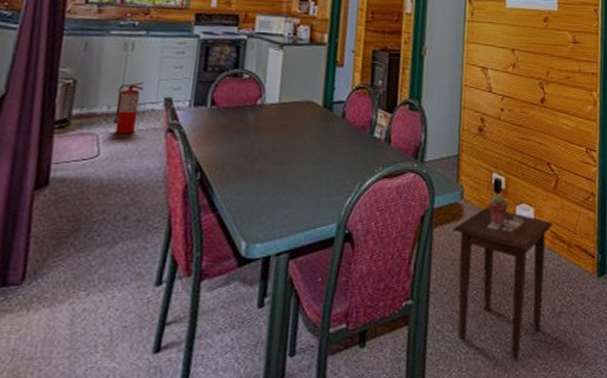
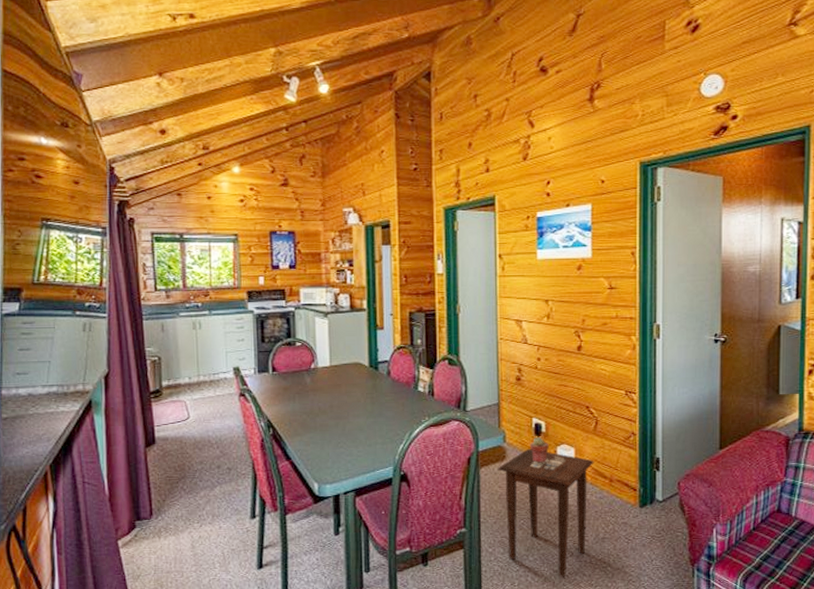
fire extinguisher: present [112,81,144,134] -> none [195,354,216,400]

